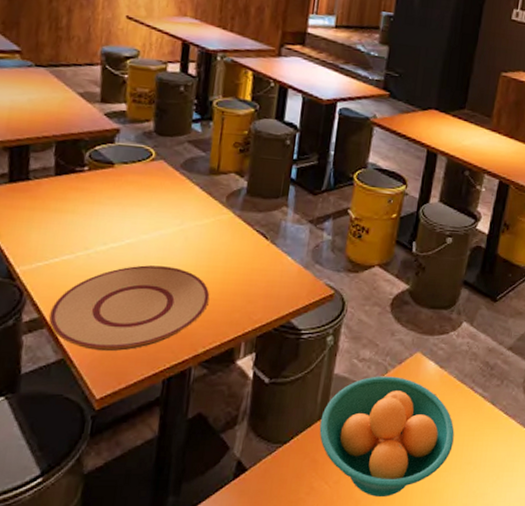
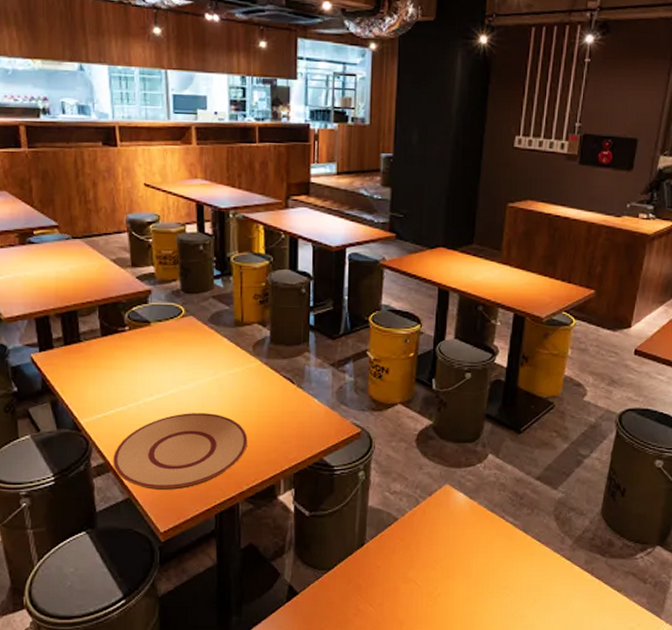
fruit bowl: present [319,376,455,497] -> none [360,507,489,618]

